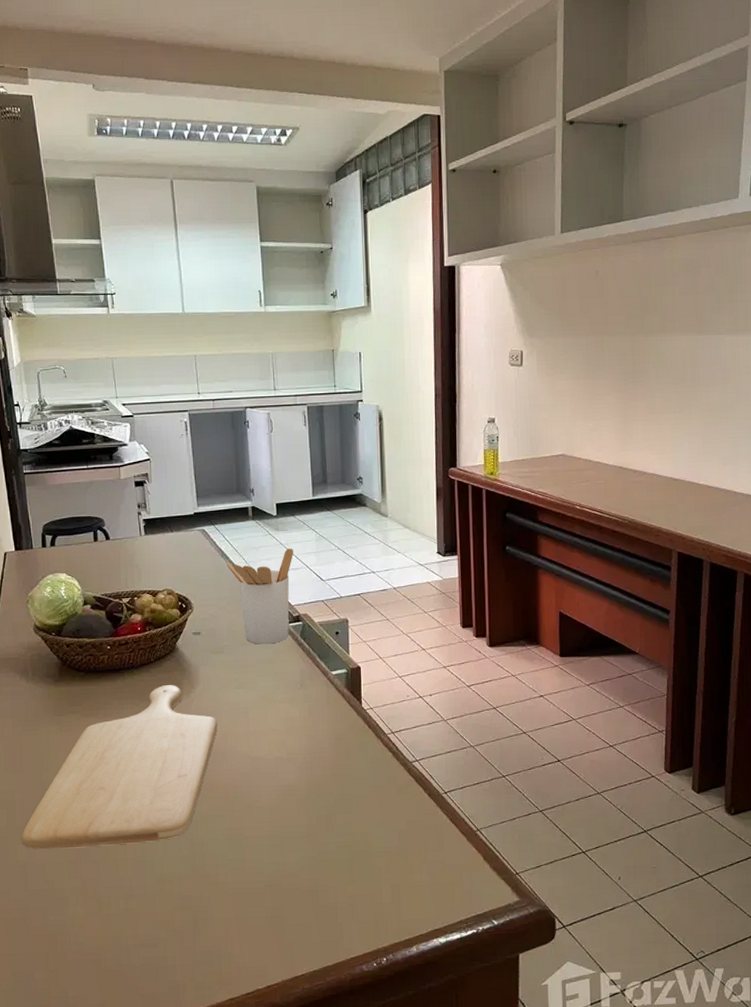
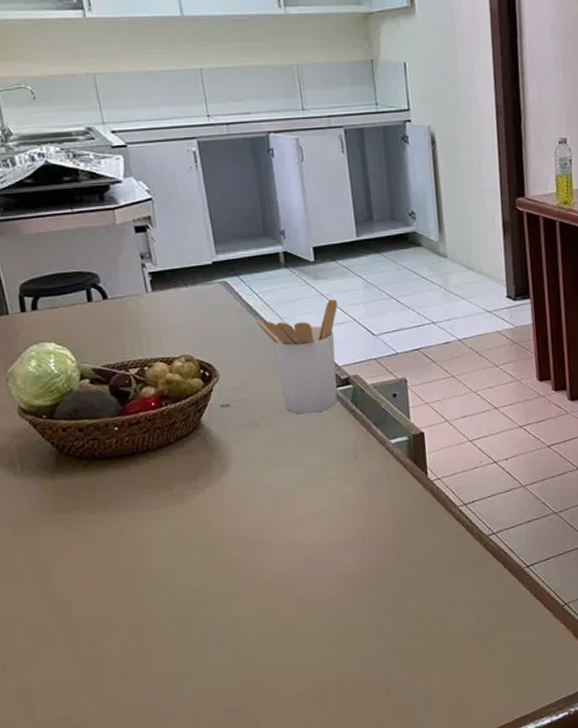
chopping board: present [21,685,218,850] -> none [23,468,258,673]

